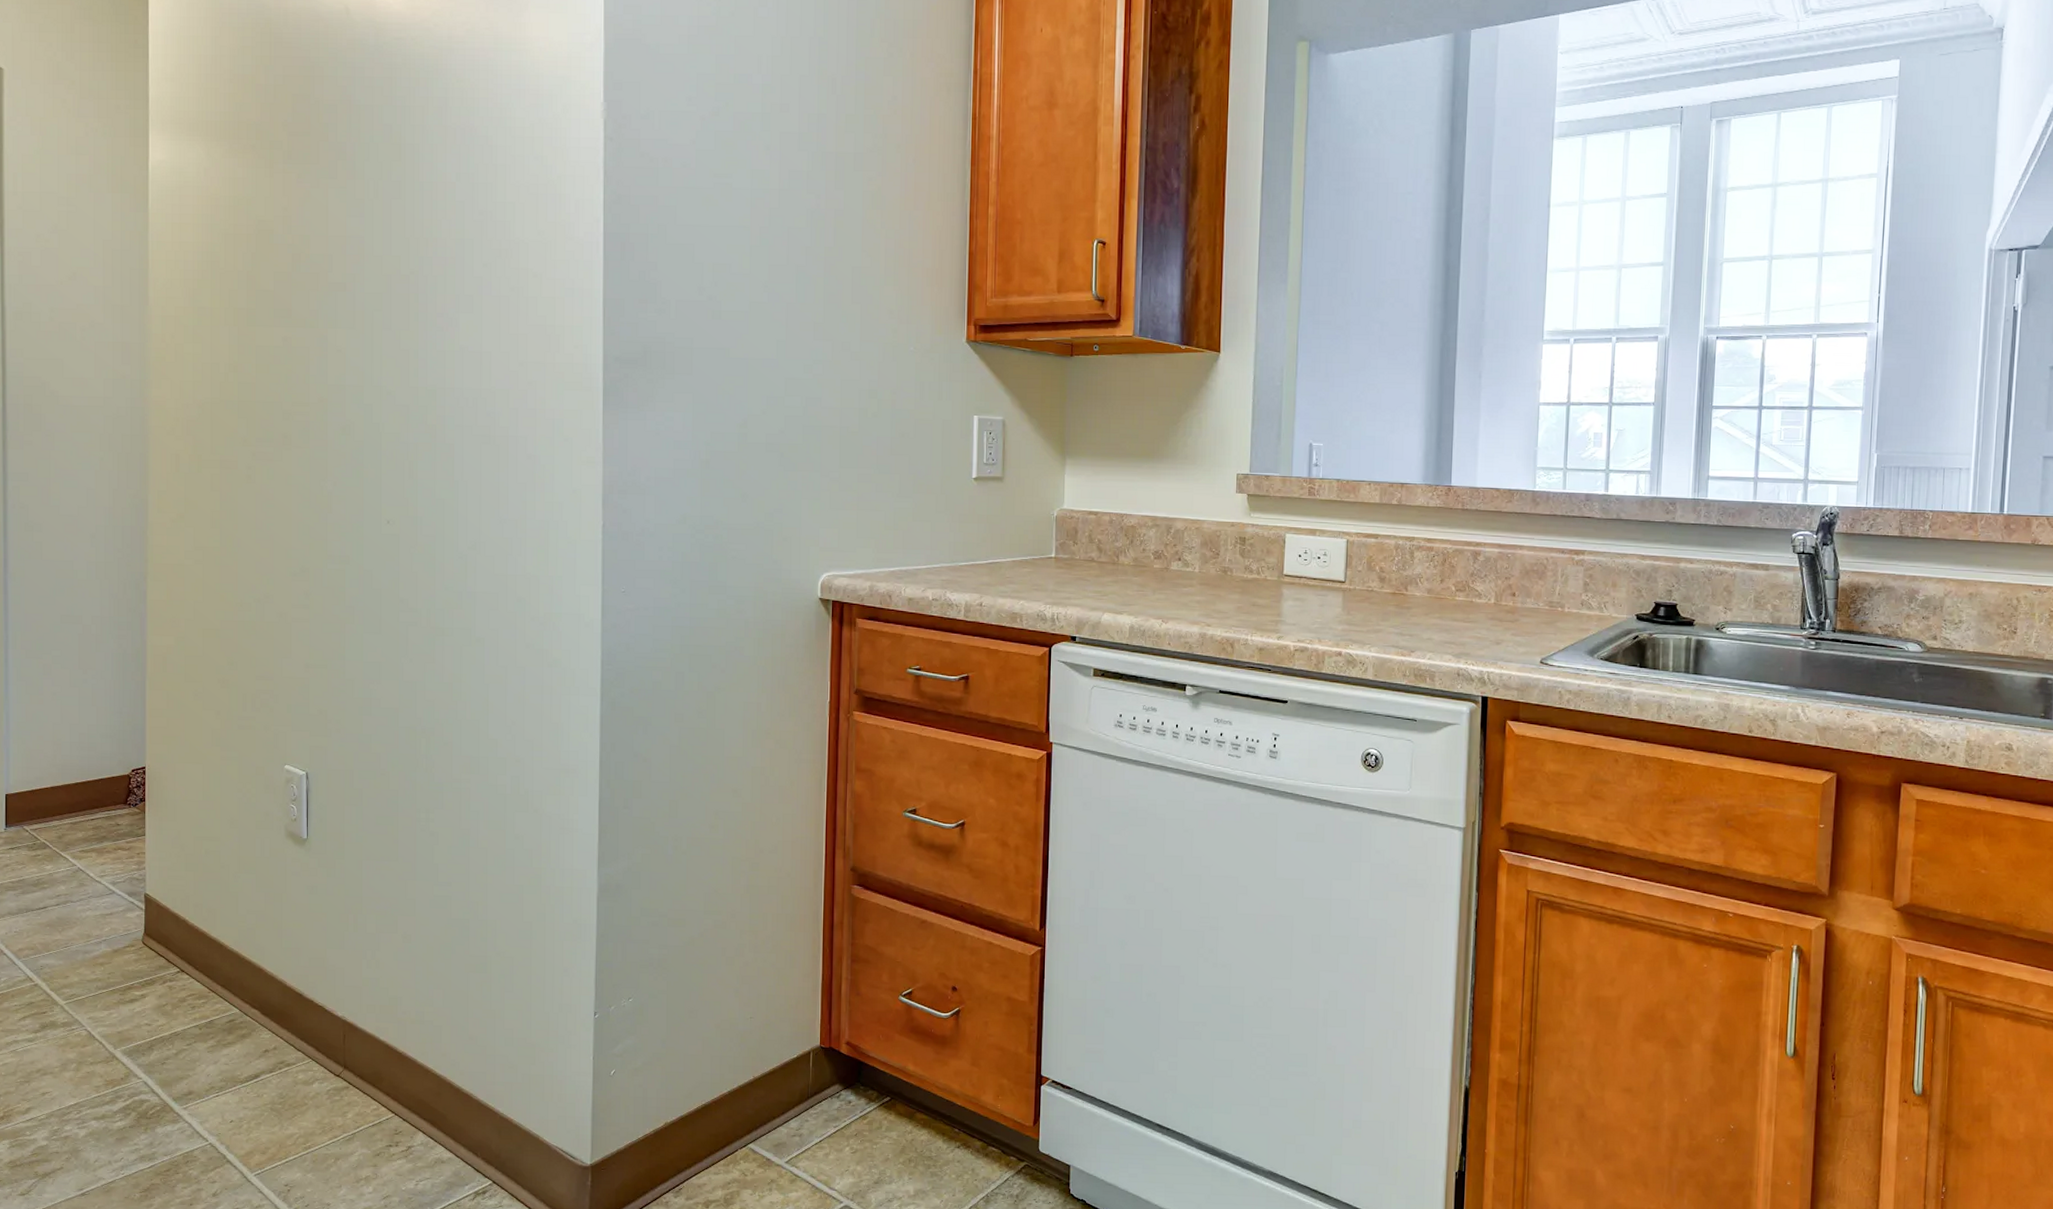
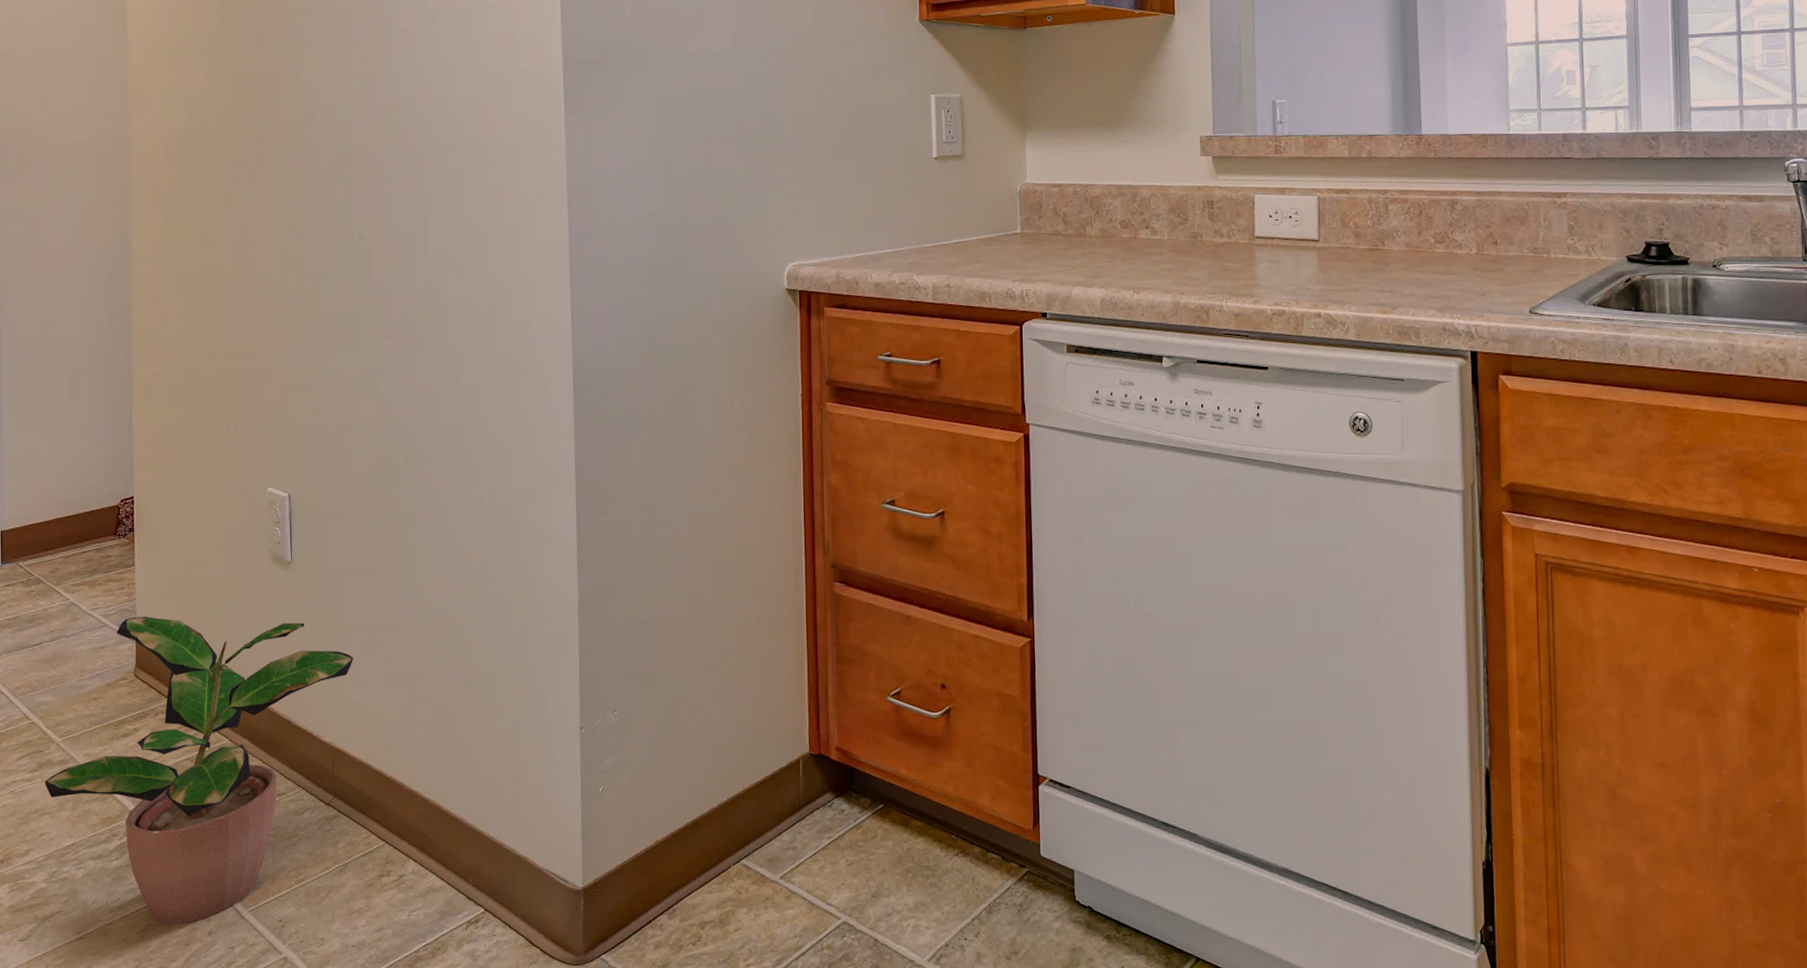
potted plant: none [48,885,368,1185] -> present [45,617,353,925]

